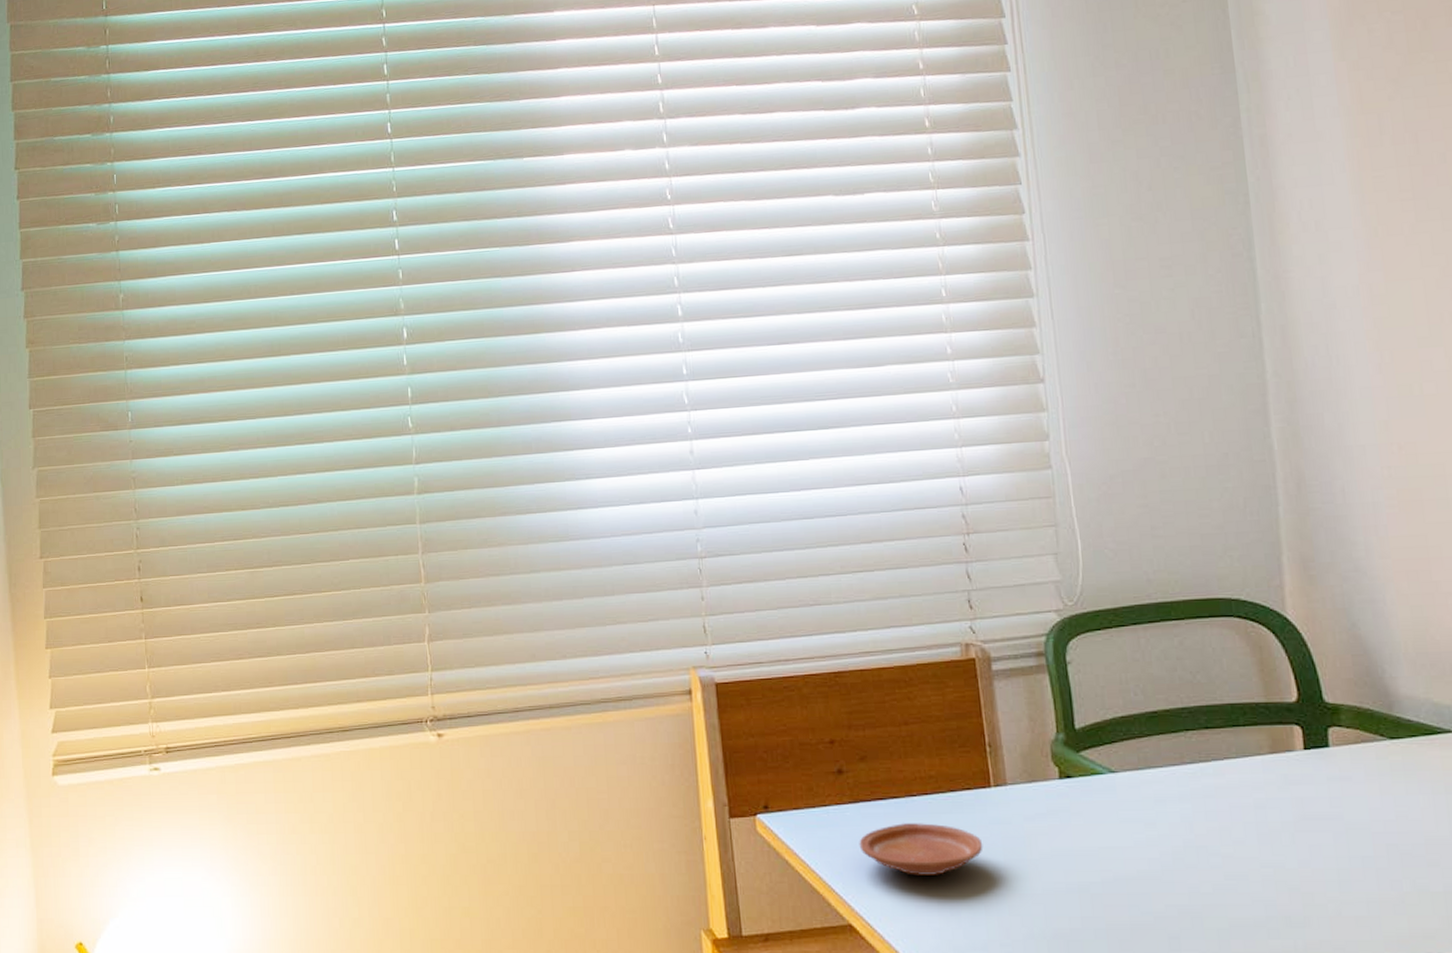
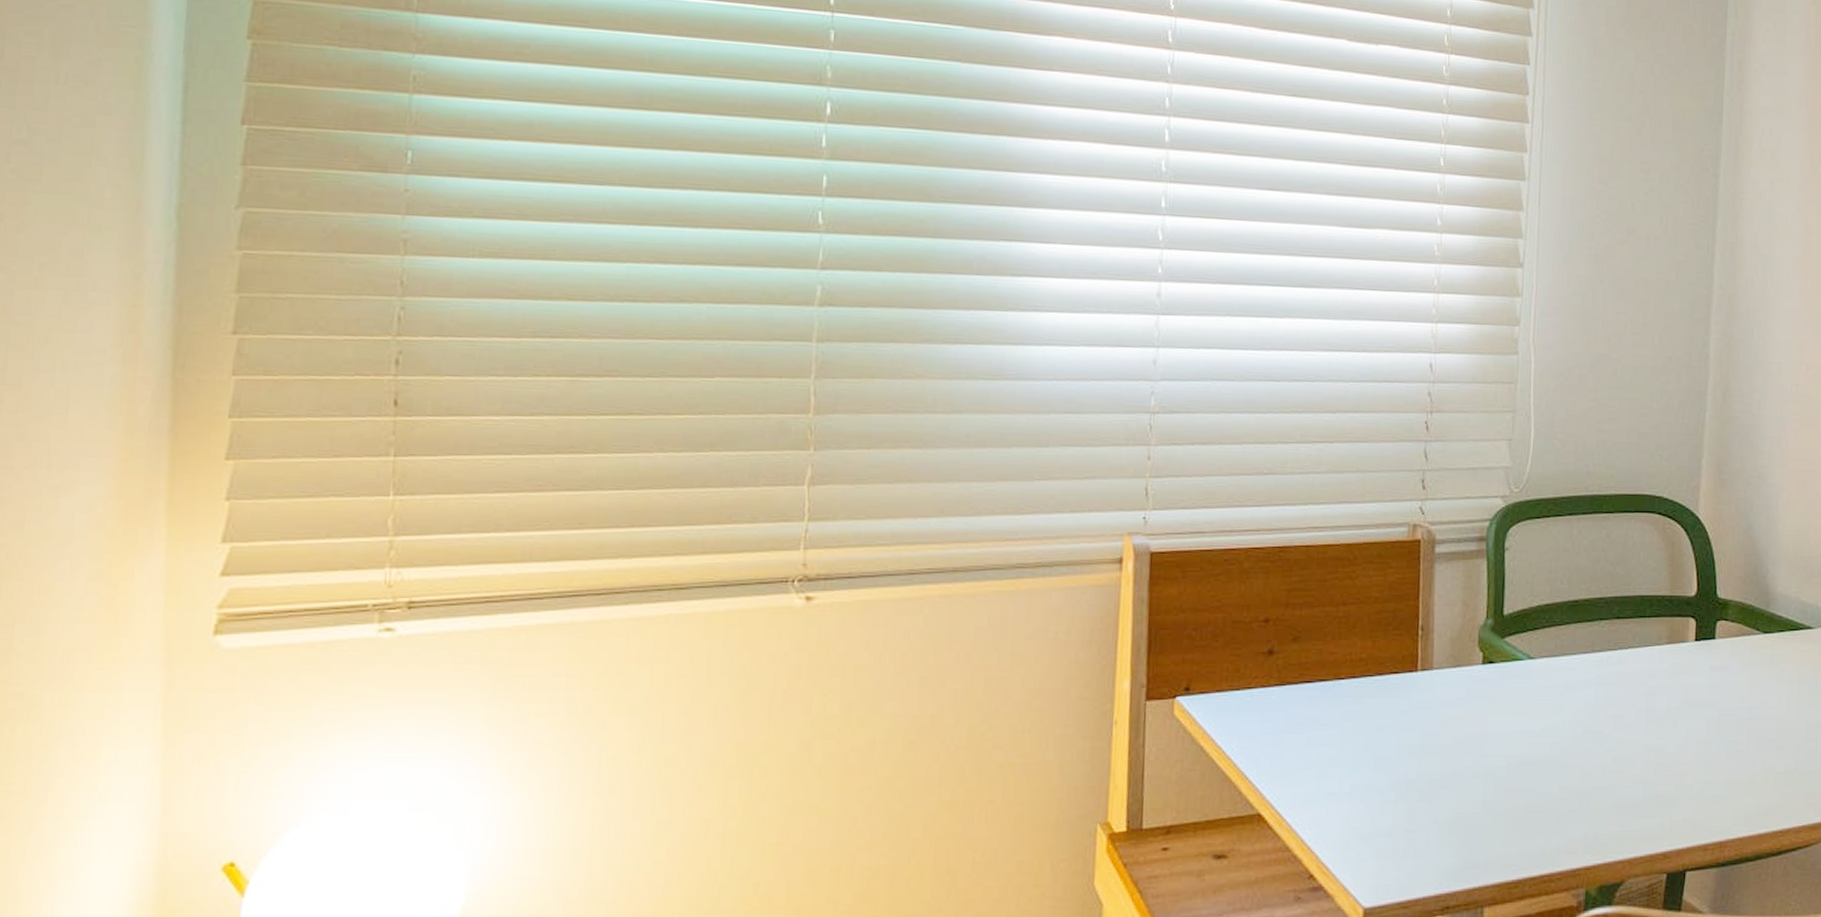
plate: present [859,823,983,875] -> none [1280,707,1402,761]

